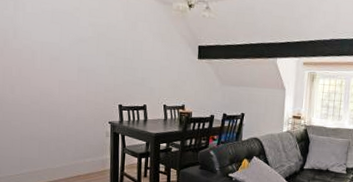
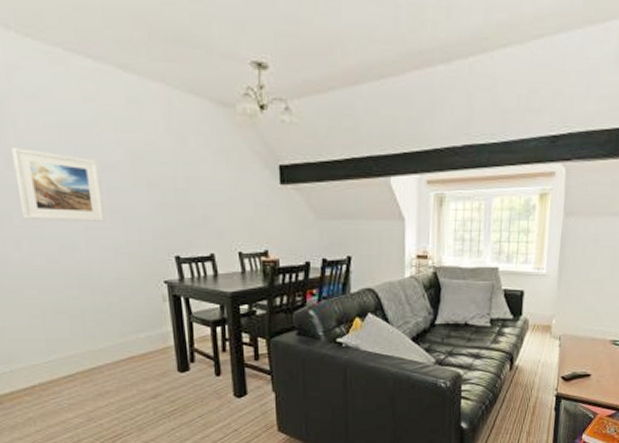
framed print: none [19,23,75,77] -> present [11,146,105,222]

